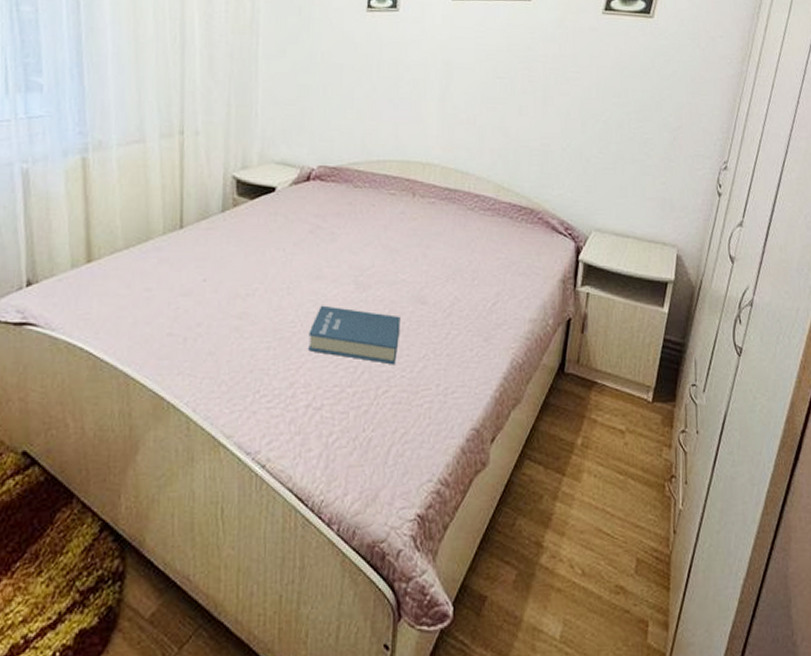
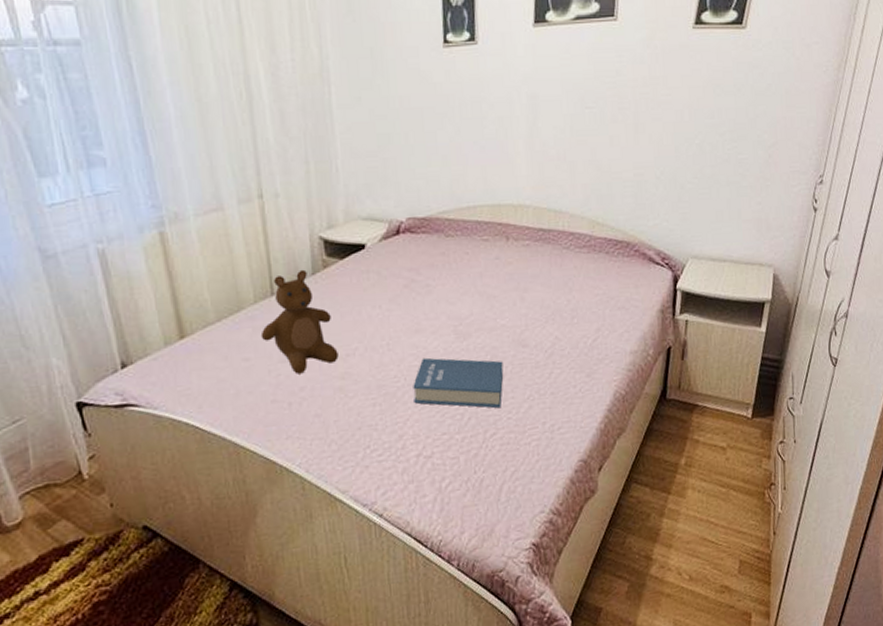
teddy bear: none [165,206,238,309] -> present [260,269,339,374]

